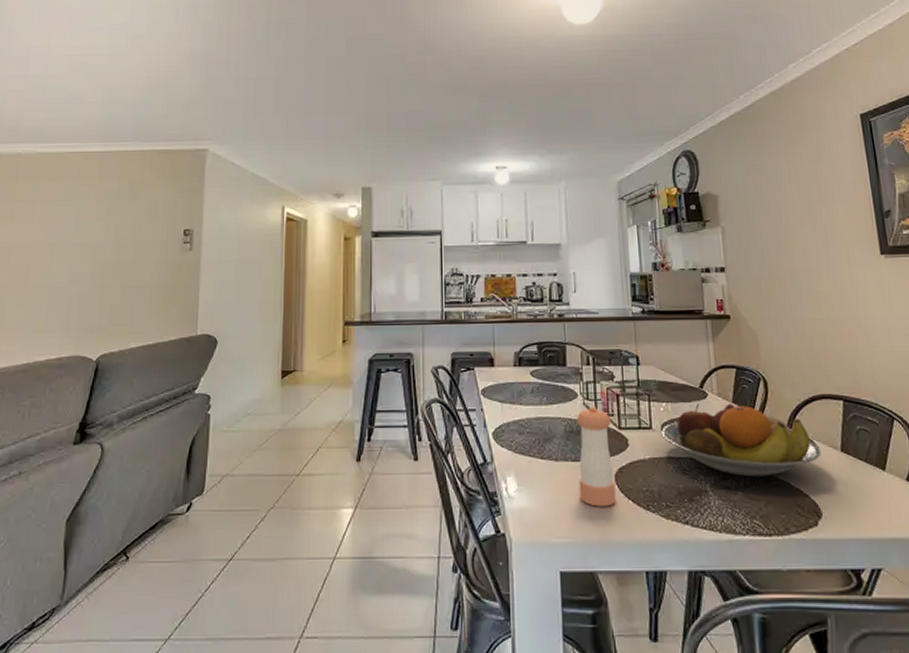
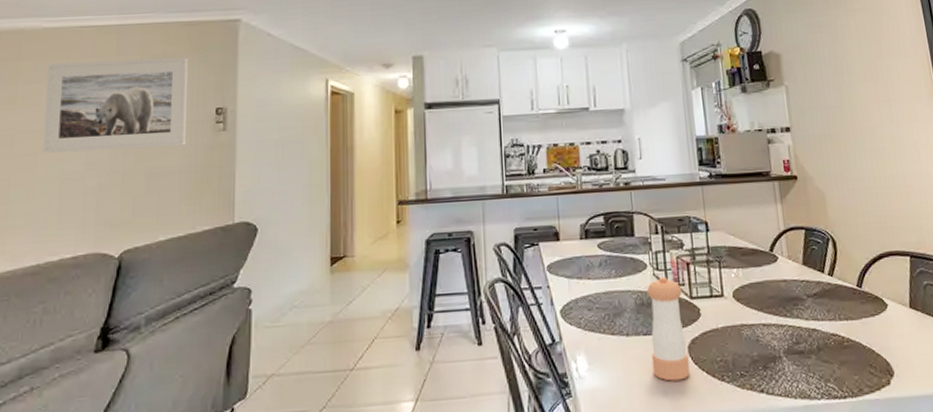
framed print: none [34,182,161,265] -> present [42,57,189,154]
fruit bowl: present [661,403,821,477] -> none [733,265,891,340]

